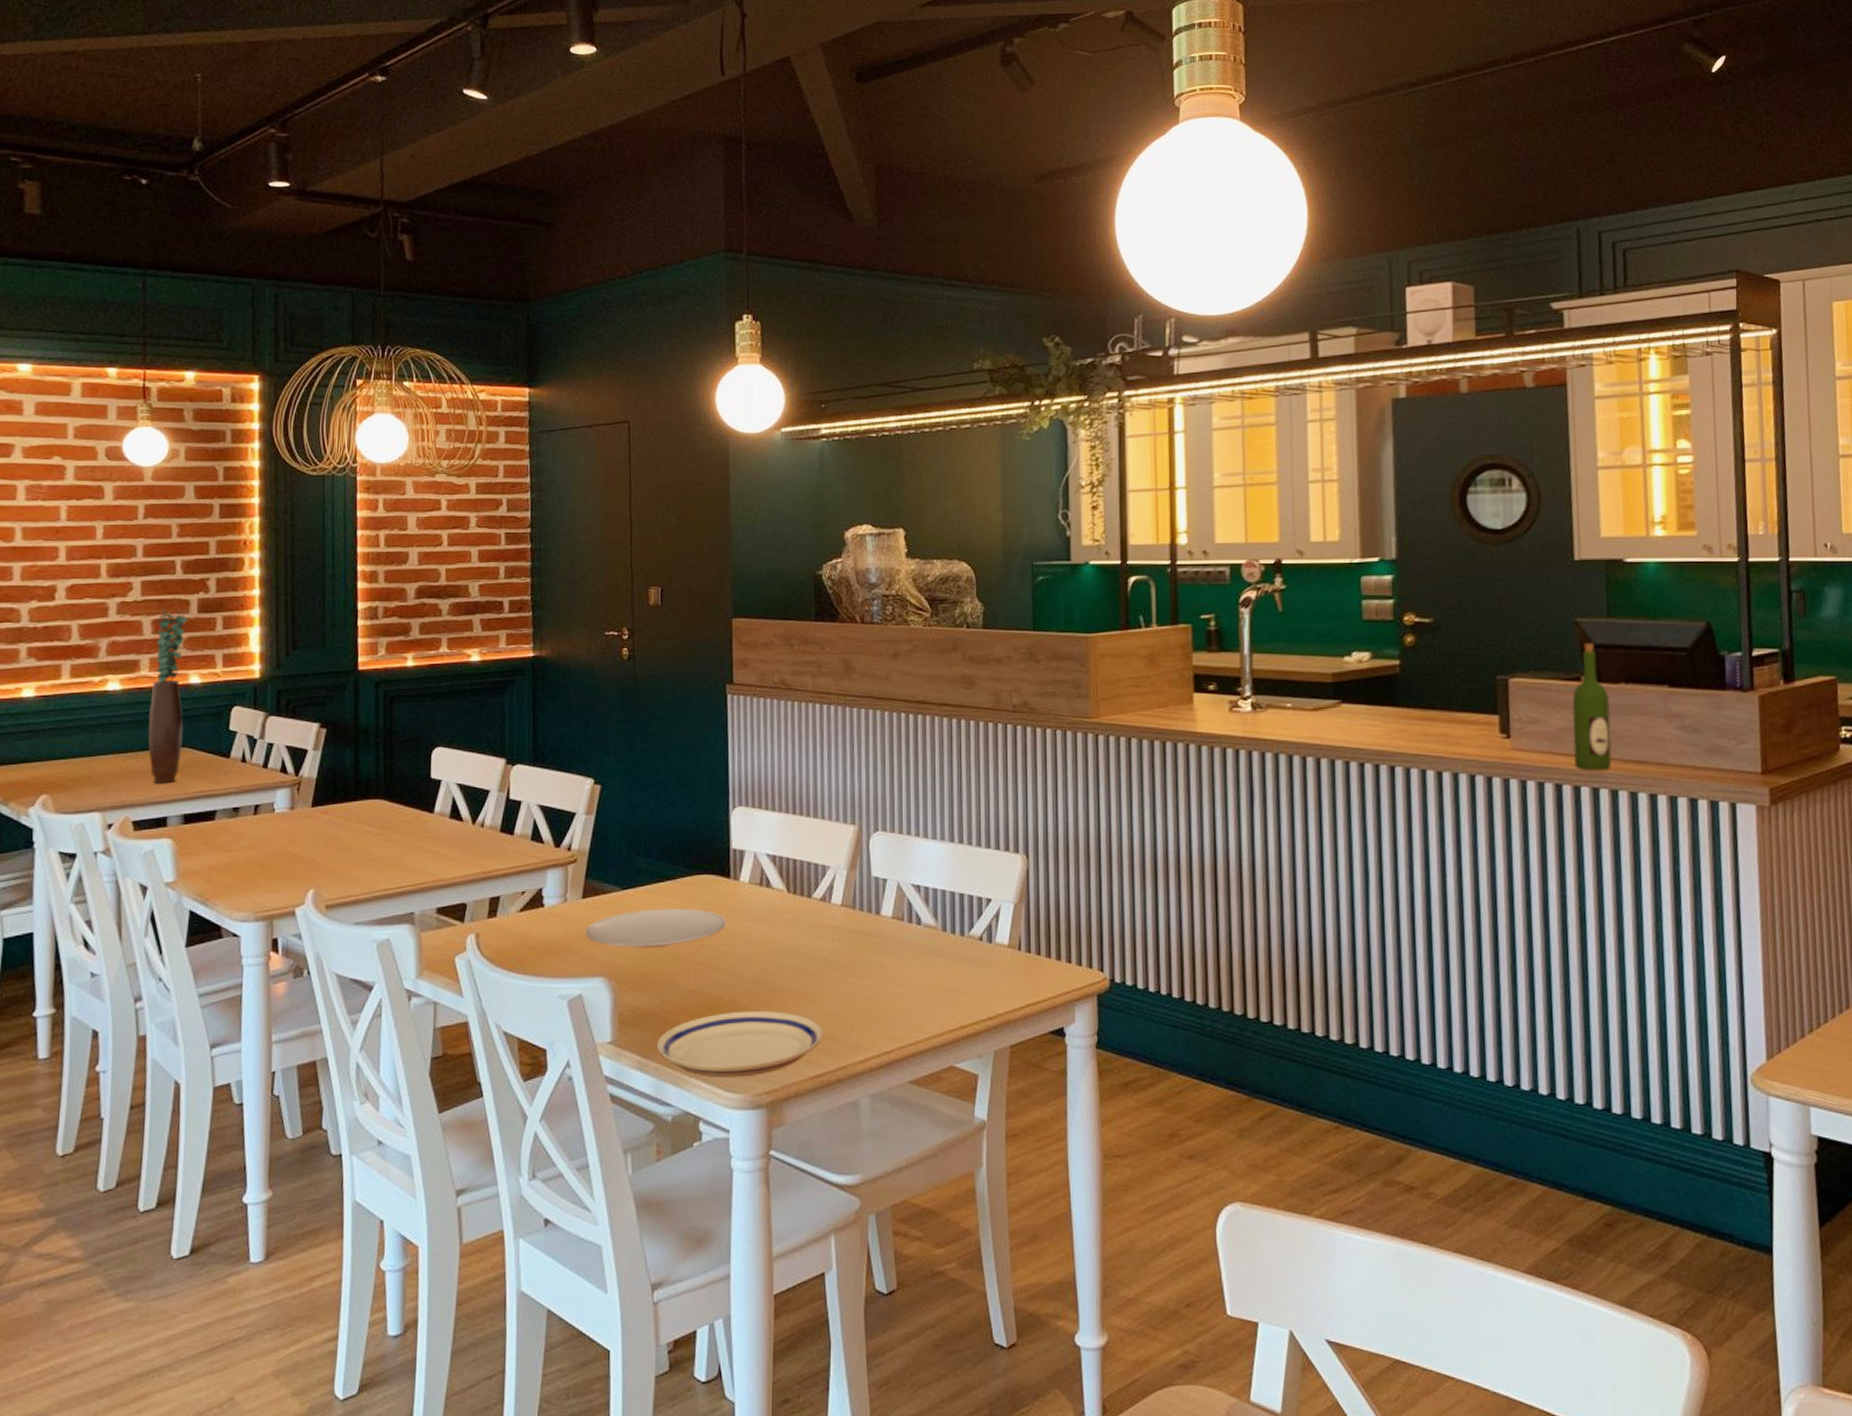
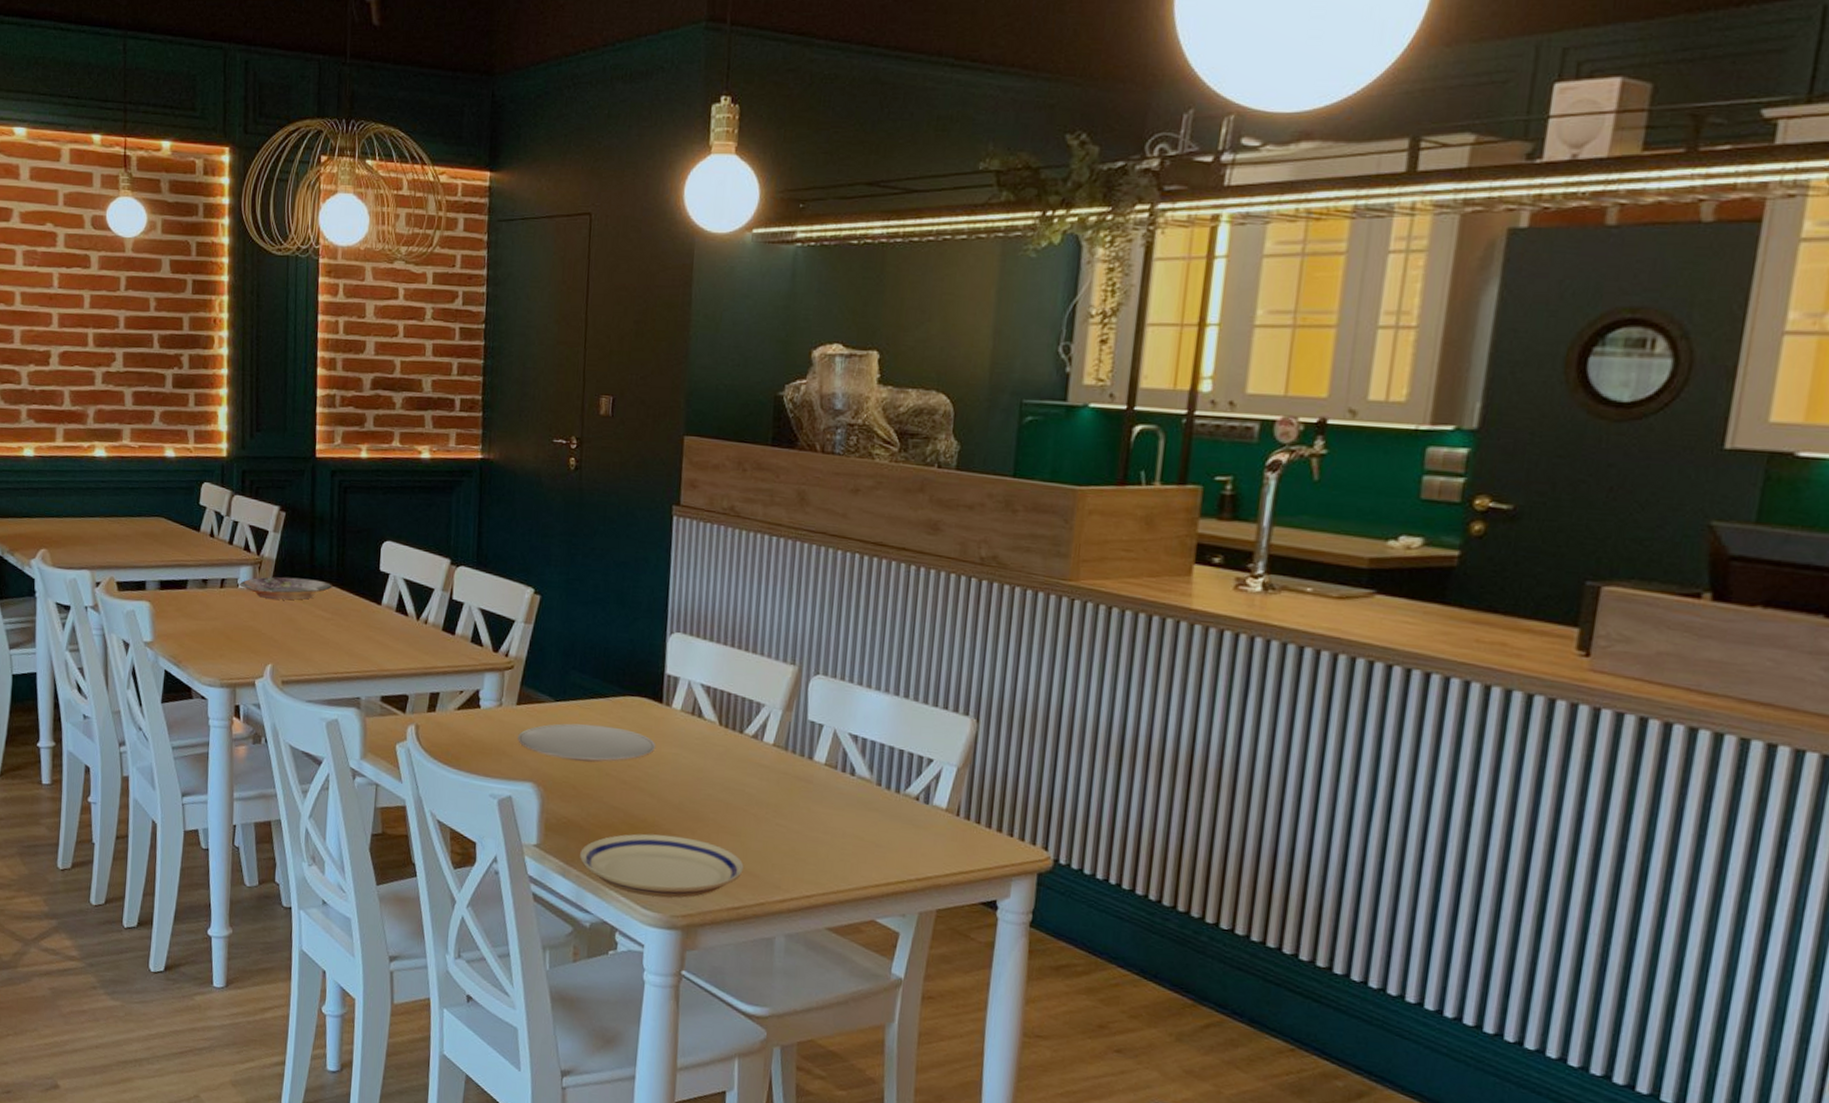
vase: present [147,606,188,784] -> none [129,379,164,551]
plate: none [276,795,381,820] -> present [240,576,333,600]
wine bottle: present [1572,642,1612,772] -> none [1669,552,1737,710]

